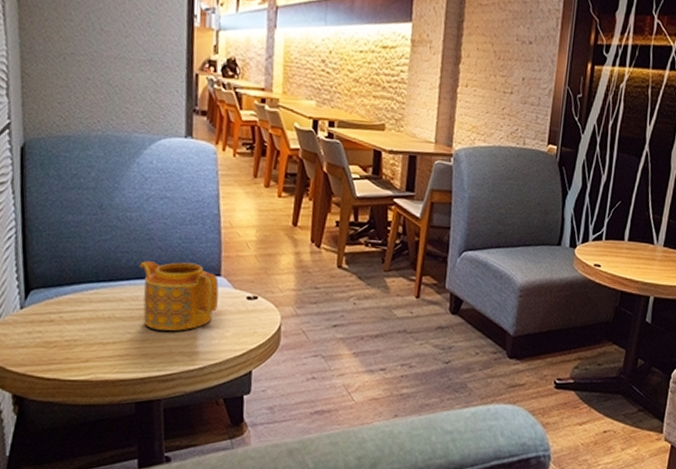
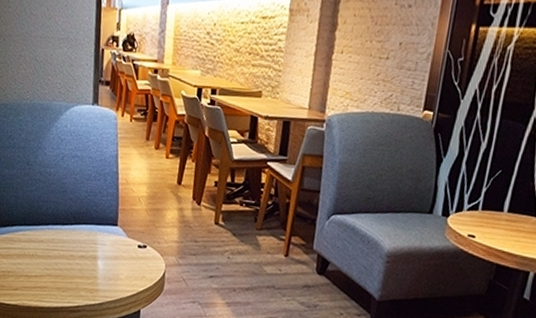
teapot: present [139,261,219,331] -> none [55,210,116,271]

